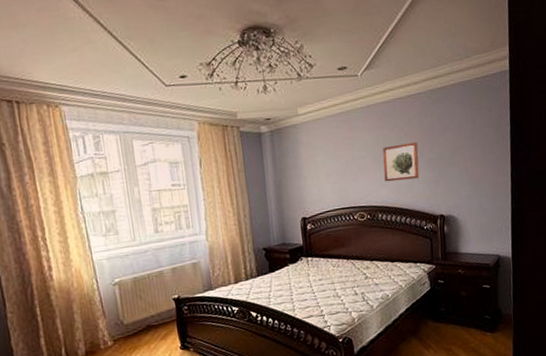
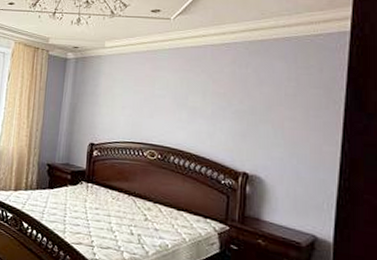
wall art: present [383,142,420,182] -> none [183,90,226,128]

